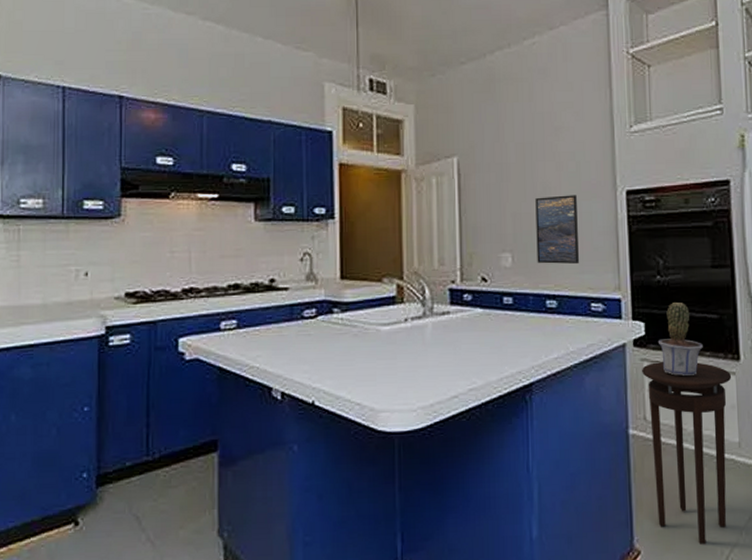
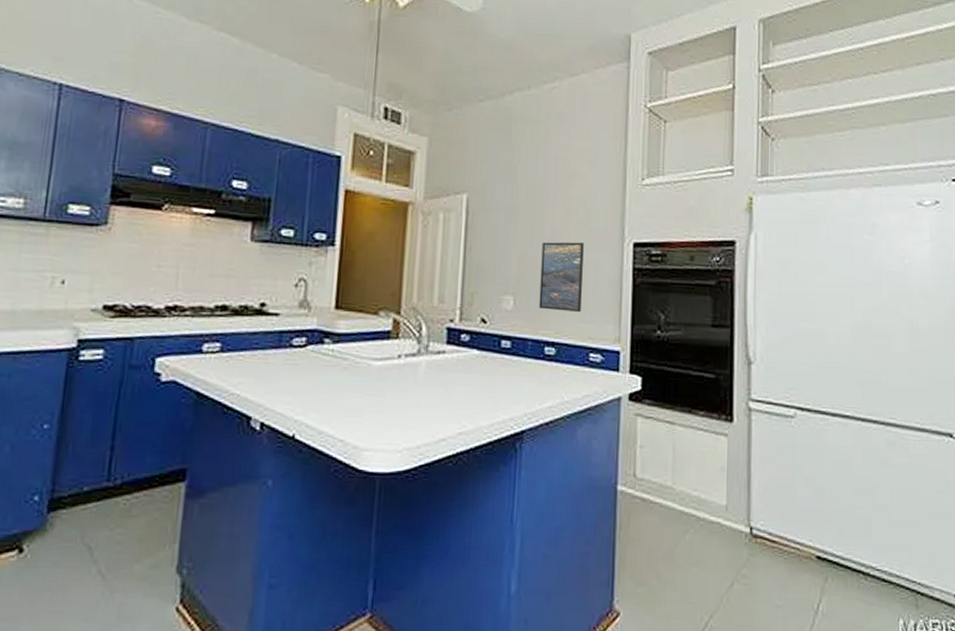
stool: present [642,362,732,544] -> none [635,418,724,609]
potted plant: present [657,302,703,377] -> none [653,359,698,435]

